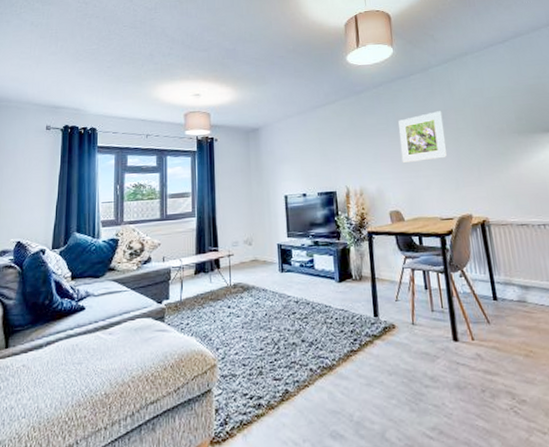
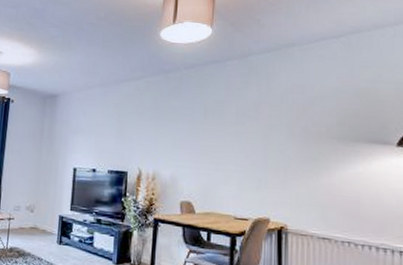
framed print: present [398,111,447,163] -> none [202,103,255,155]

